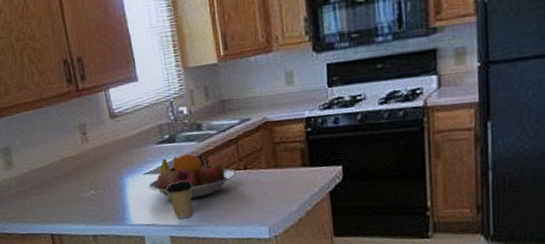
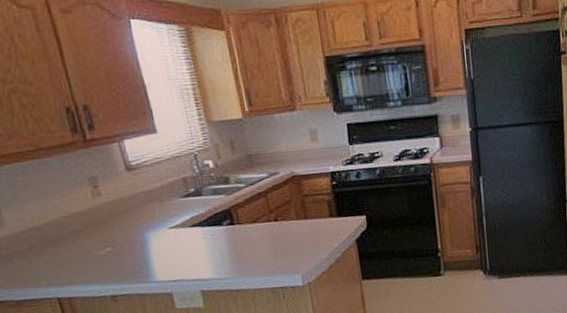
fruit bowl: present [148,154,236,199] -> none [173,207,267,252]
coffee cup: present [166,181,193,219] -> none [194,234,224,273]

